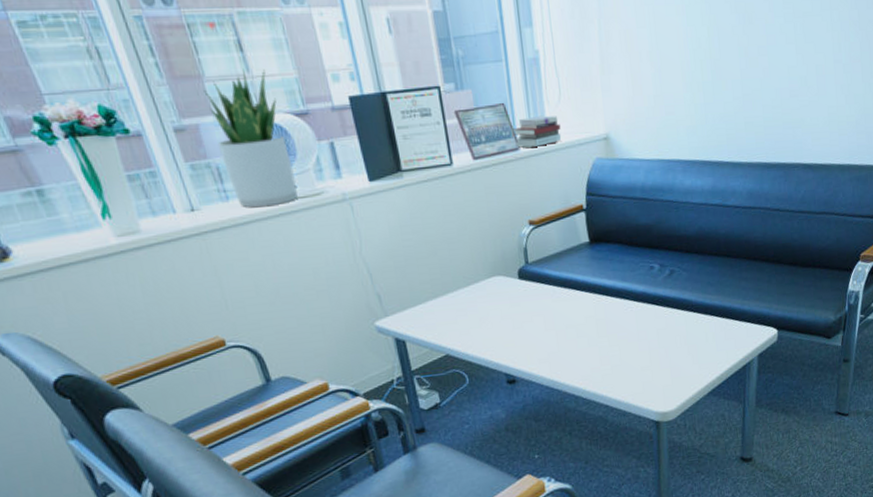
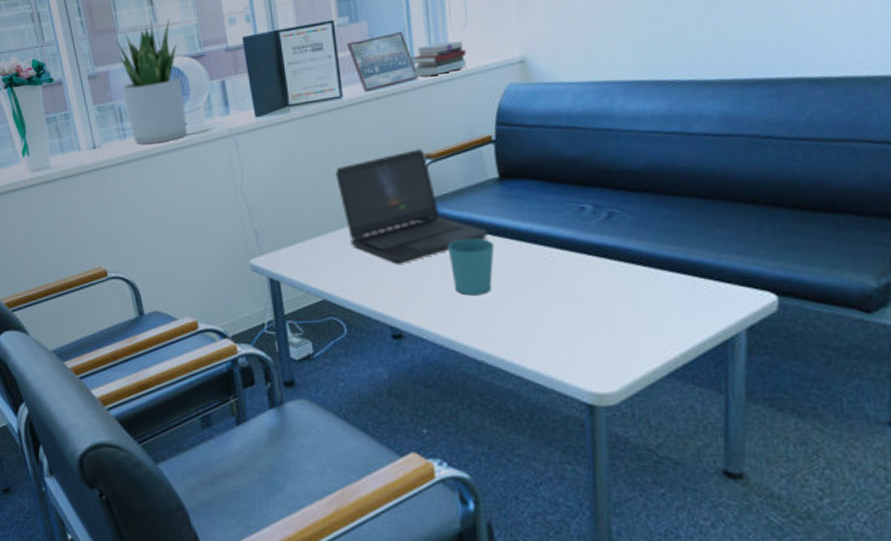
laptop computer: none [450,216,582,320] -> present [335,149,488,264]
dixie cup: none [549,294,587,344] -> present [447,237,495,296]

